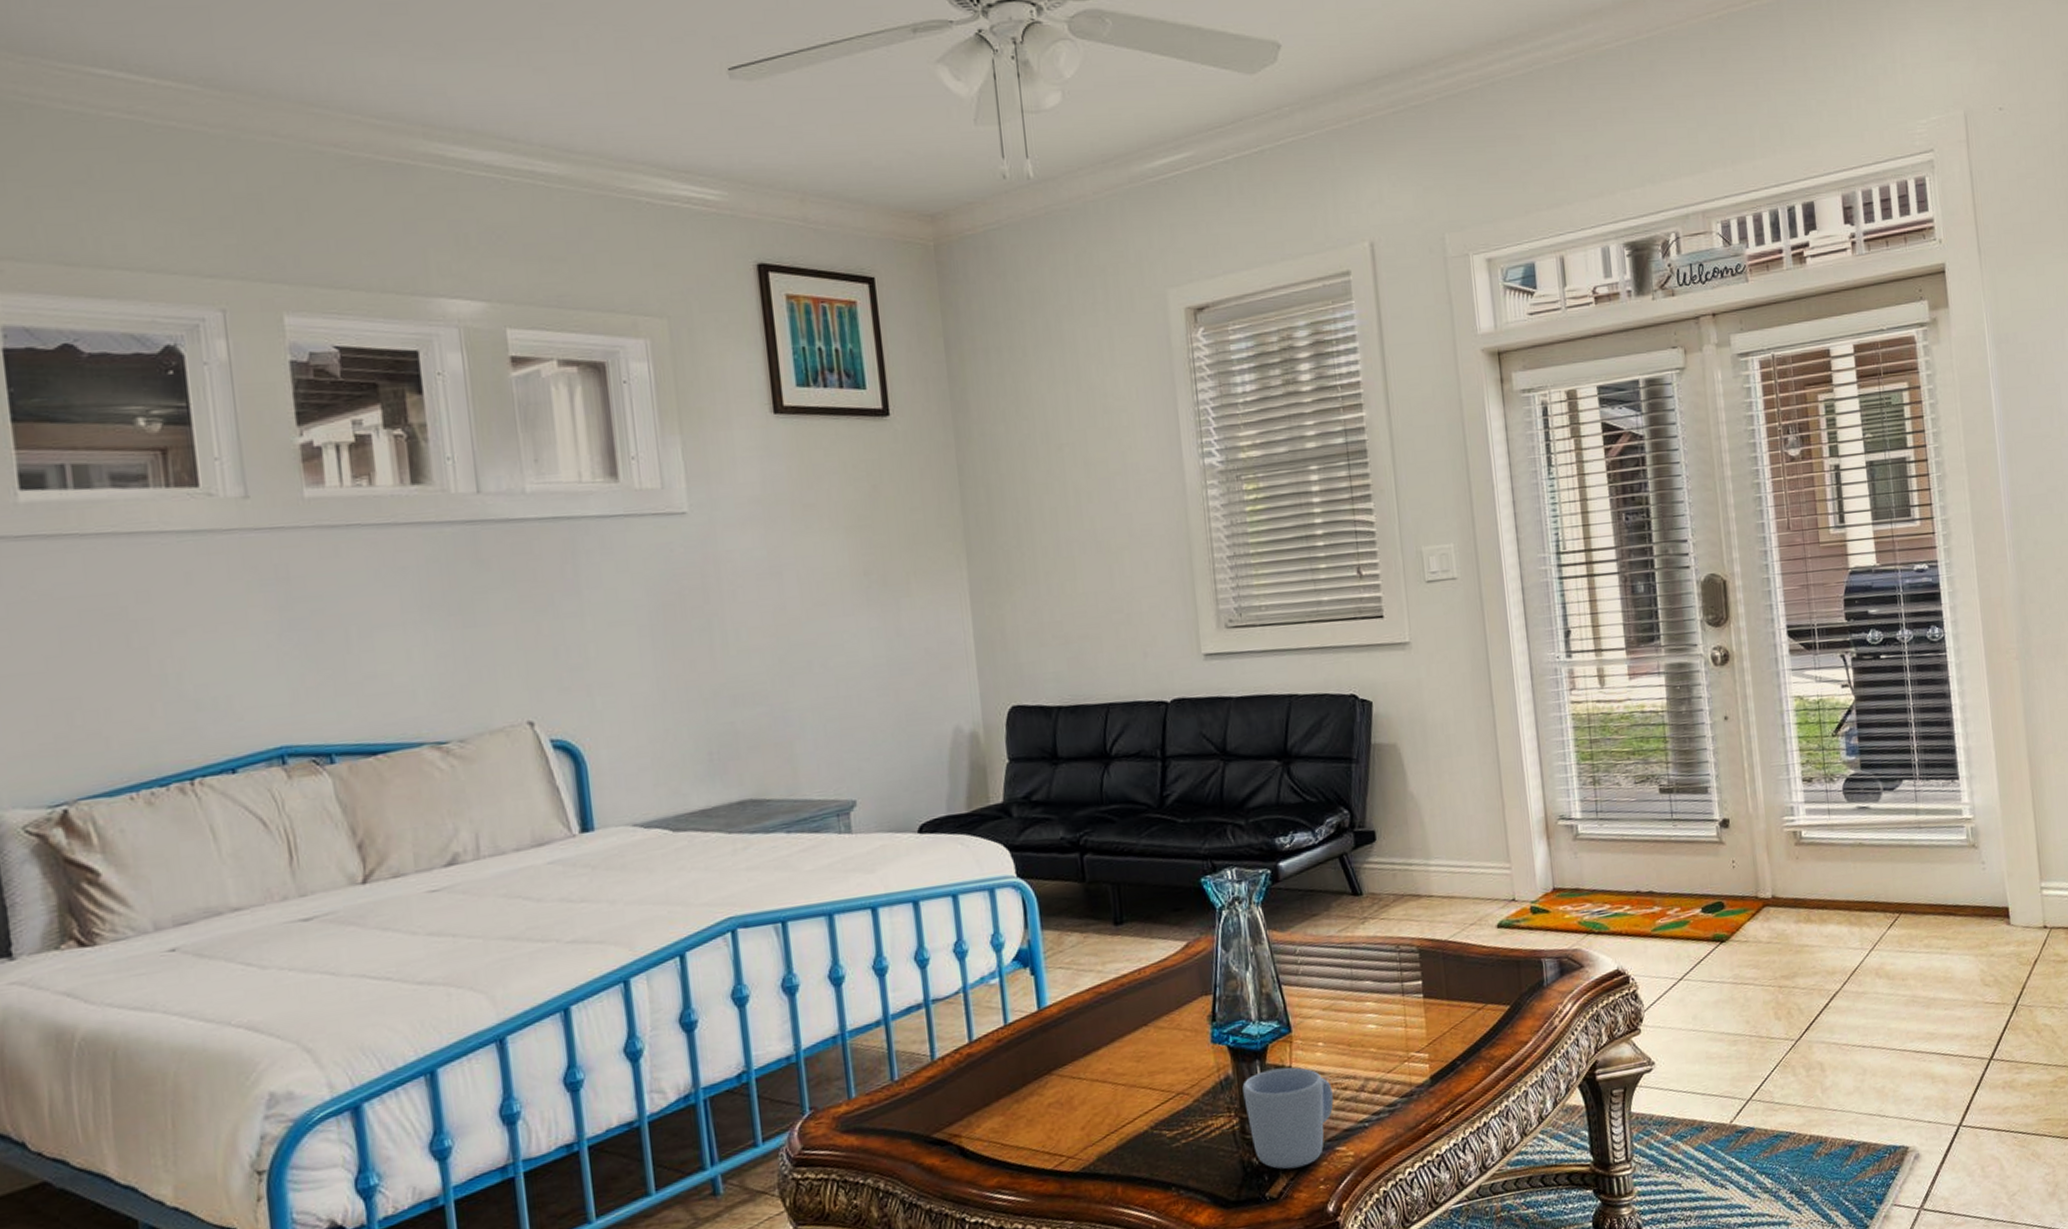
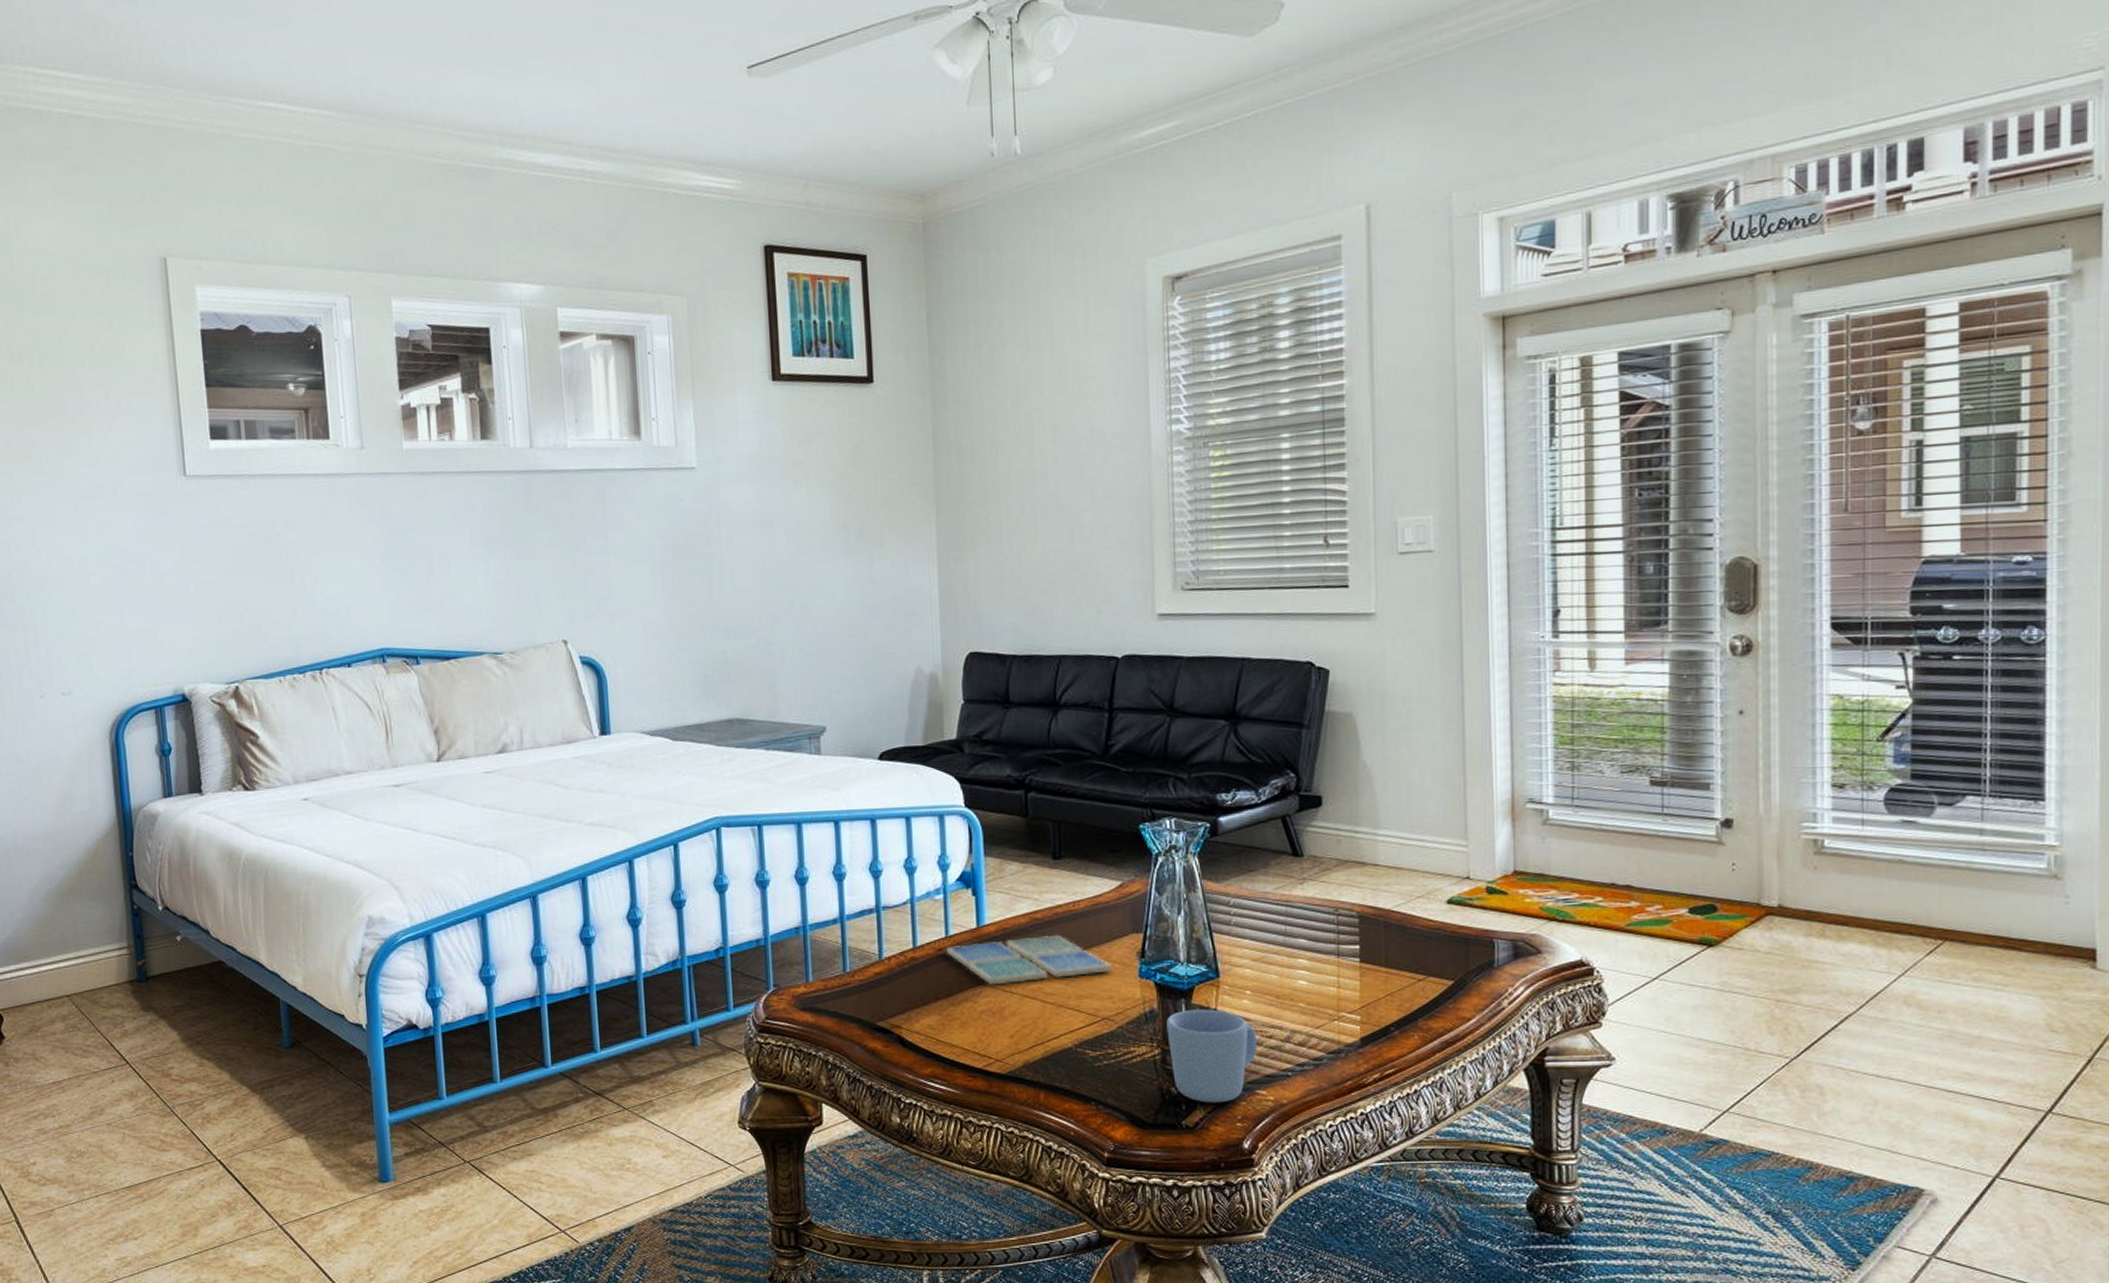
drink coaster: none [1006,1007,1184,1074] -> present [947,934,1113,985]

